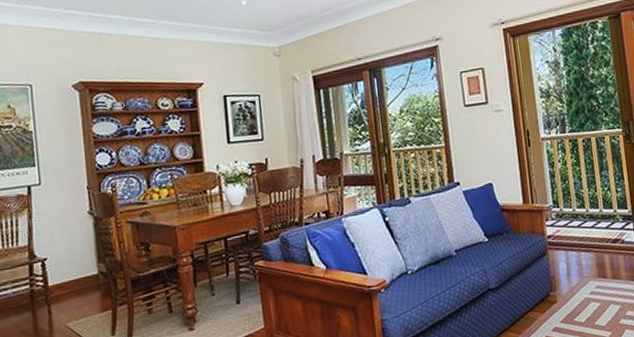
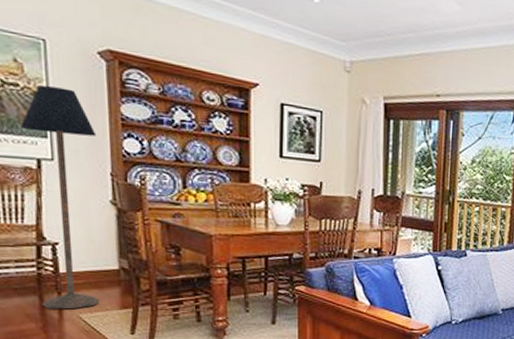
floor lamp: none [14,121,83,323] -> present [21,85,99,310]

